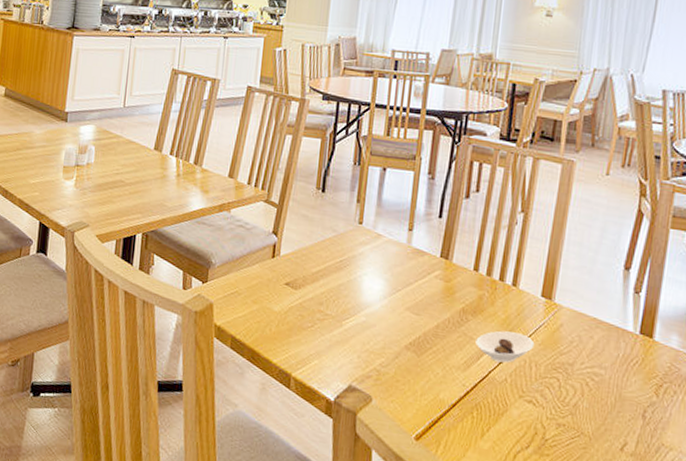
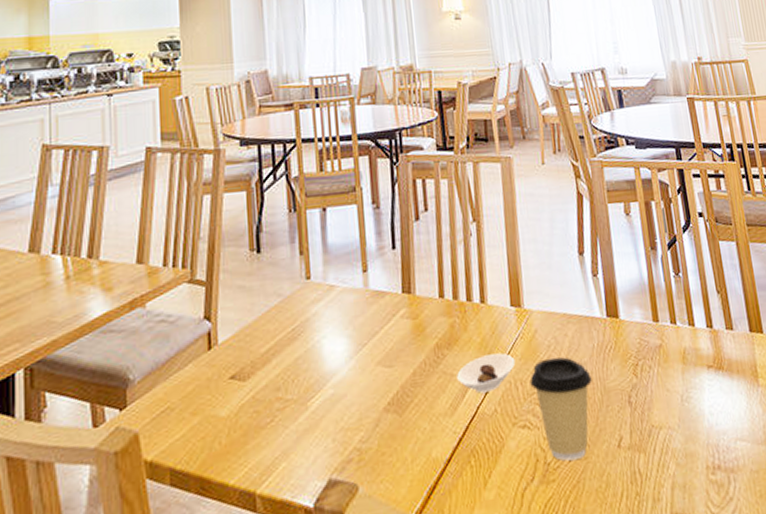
coffee cup: none [544,352,609,446] -> present [529,357,592,461]

